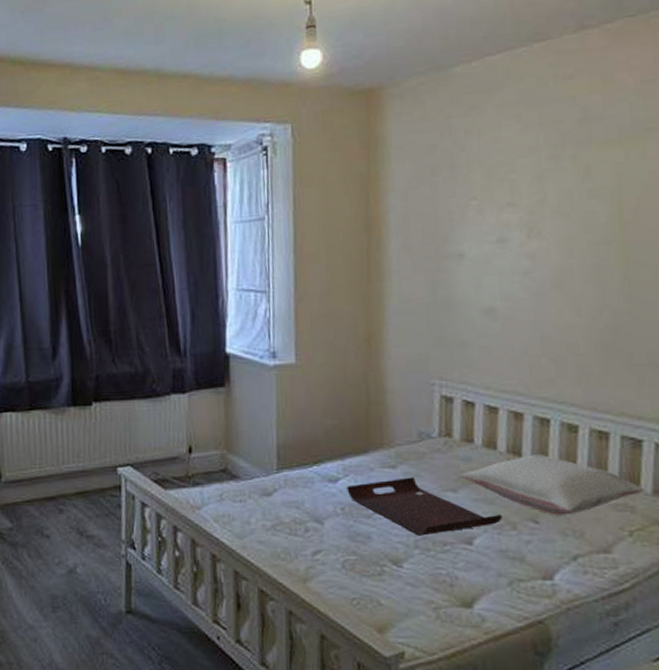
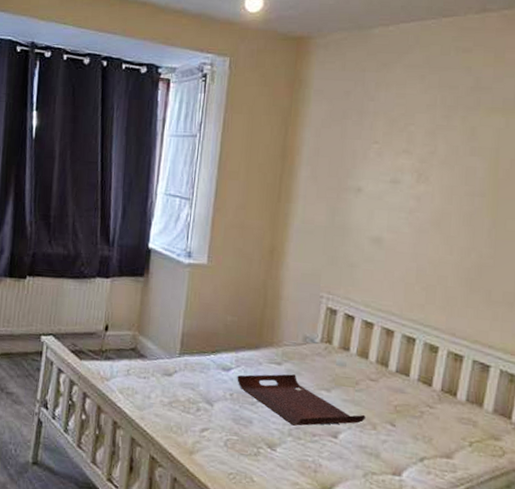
pillow: present [461,453,646,515] -> none [335,366,488,423]

